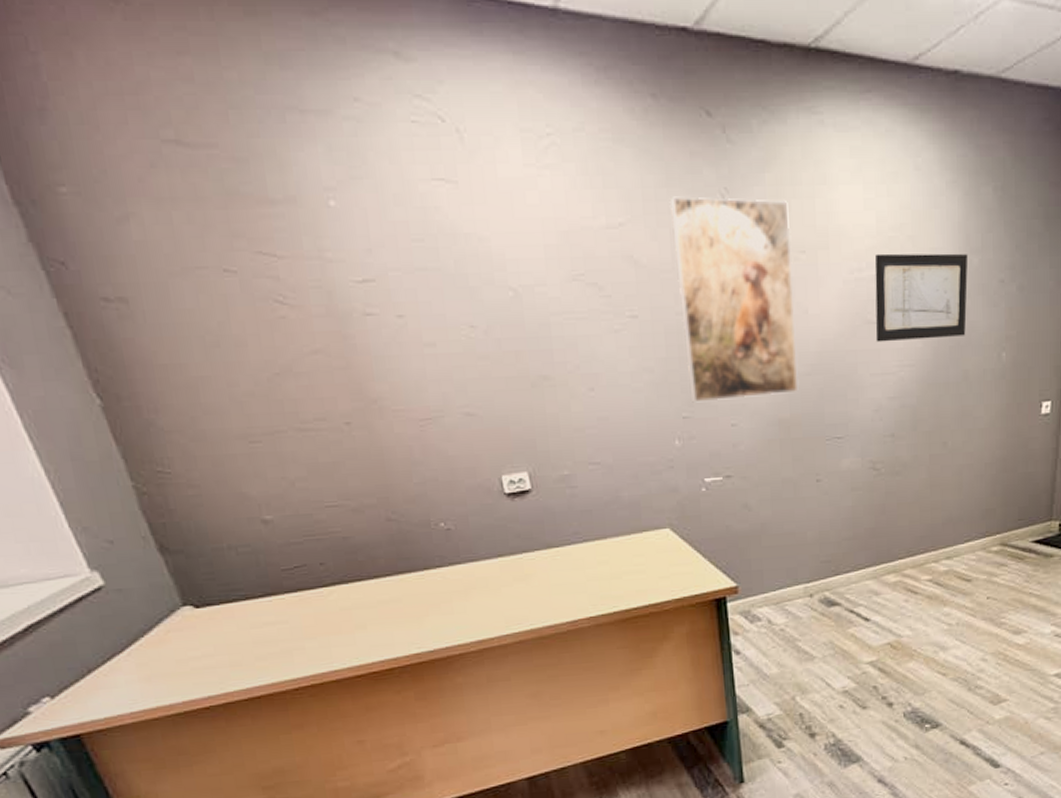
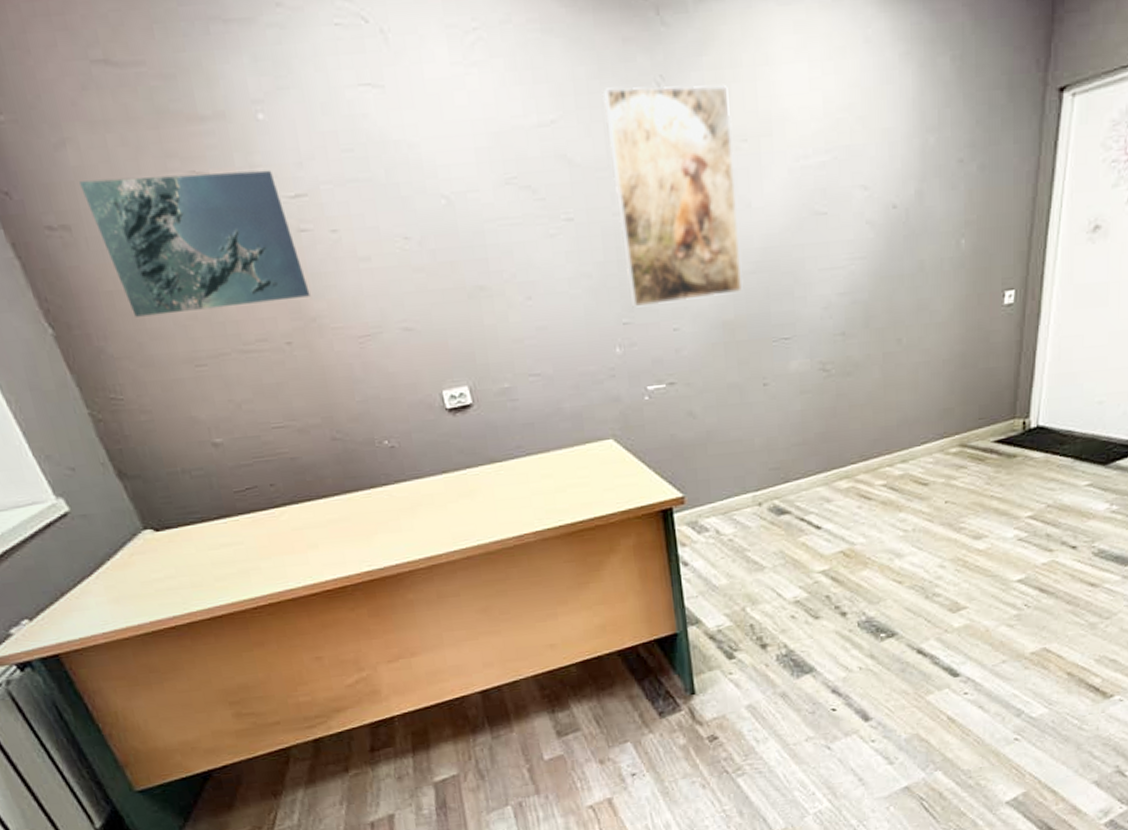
map: none [141,254,373,391] -> present [80,170,311,317]
wall art: present [874,253,969,342] -> none [821,133,924,235]

